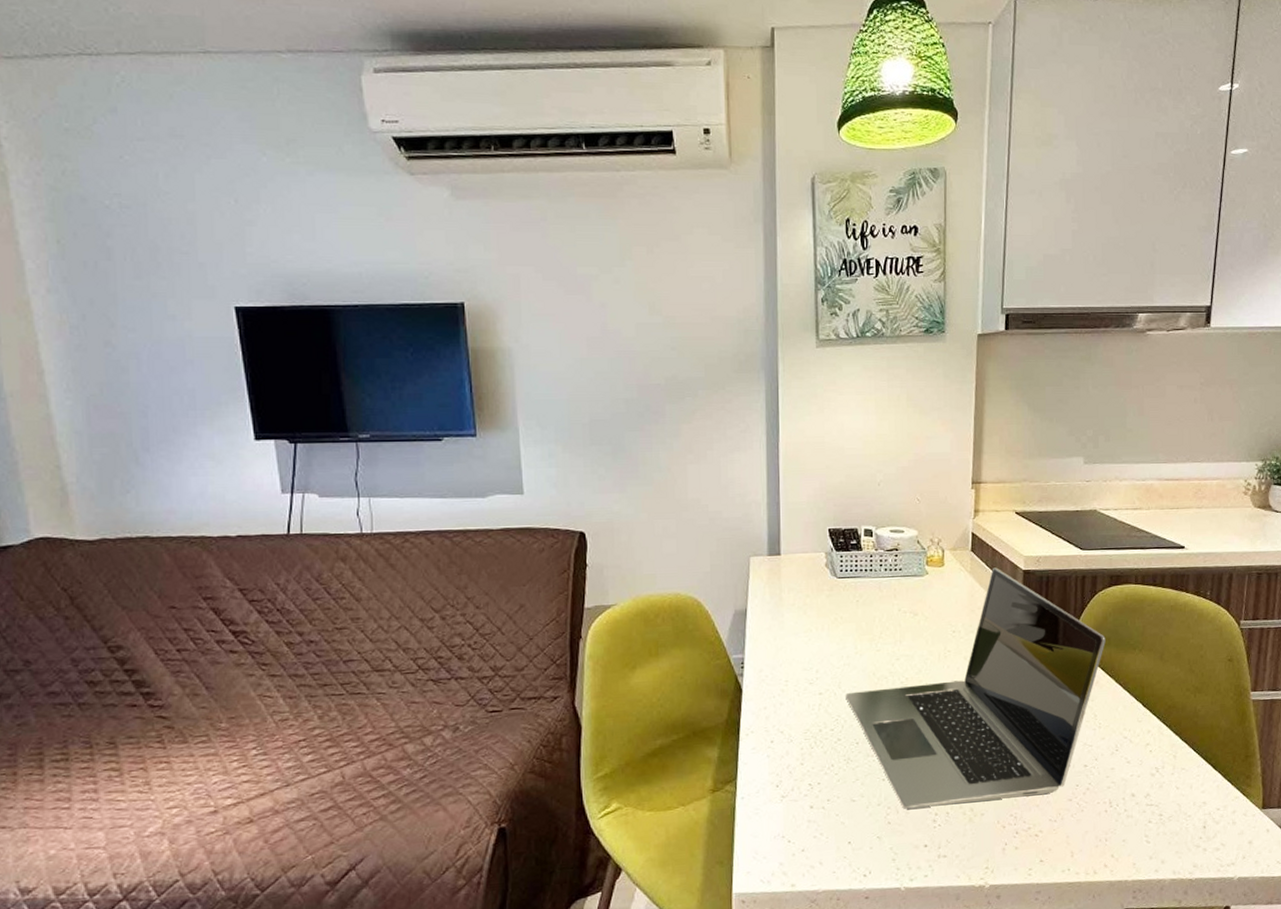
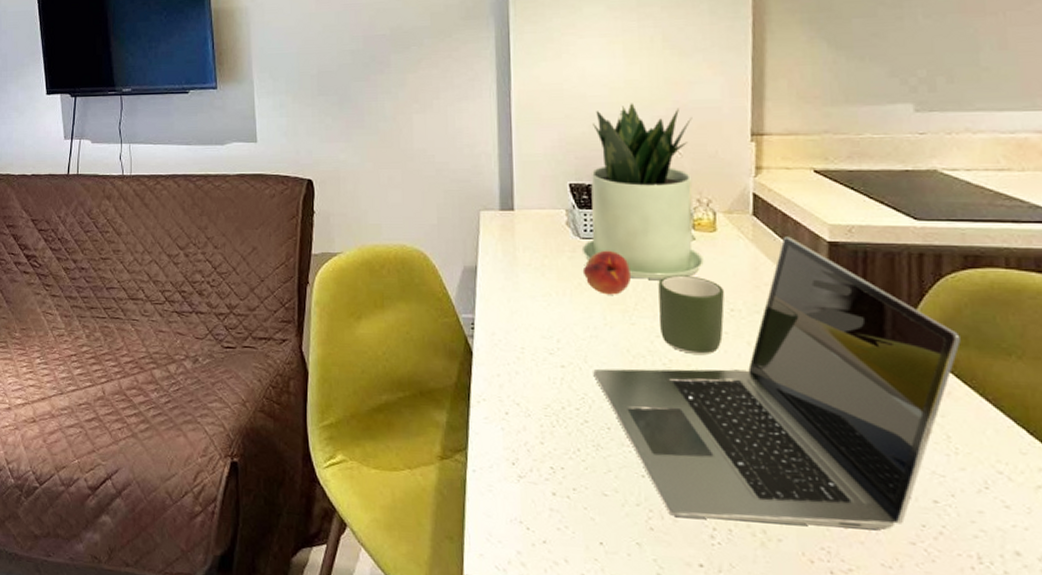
planter: none [838,455,935,611] -> present [581,103,705,279]
fruit: none [838,587,878,627] -> present [582,250,632,295]
mug: none [899,605,948,671] -> present [658,275,725,354]

